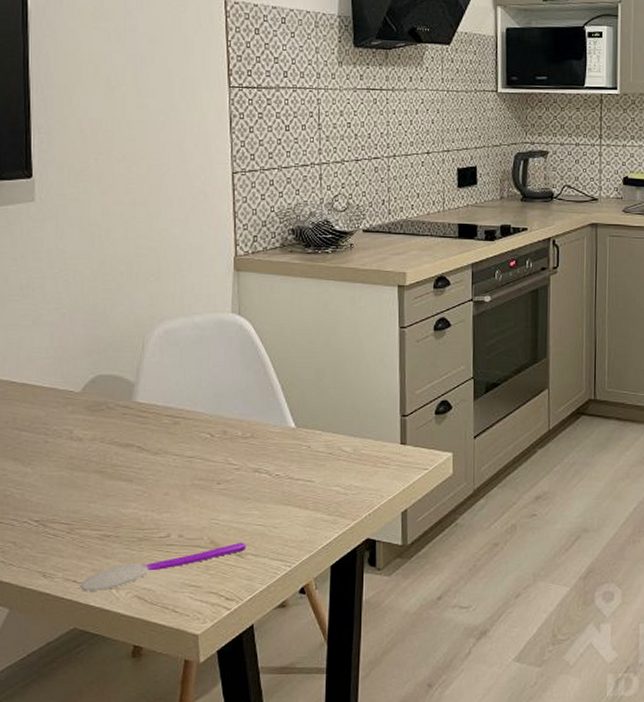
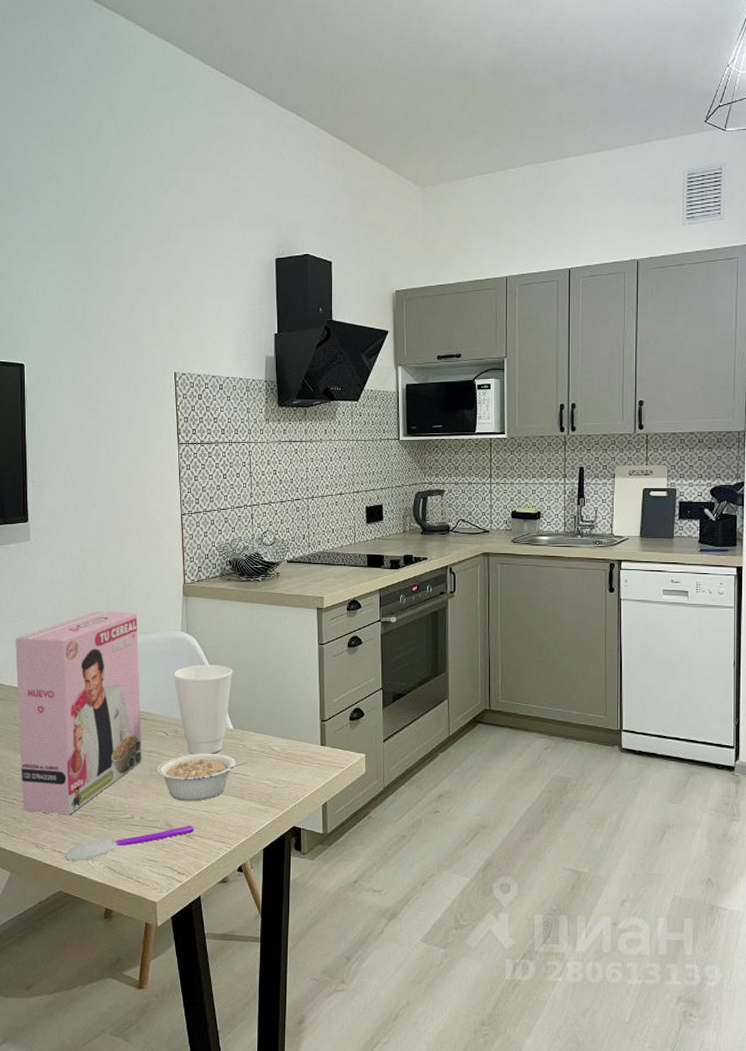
cereal box: none [15,288,181,537] -> present [15,611,142,815]
legume: none [200,456,313,514] -> present [157,753,248,801]
cup: none [221,352,296,459] -> present [173,664,233,755]

